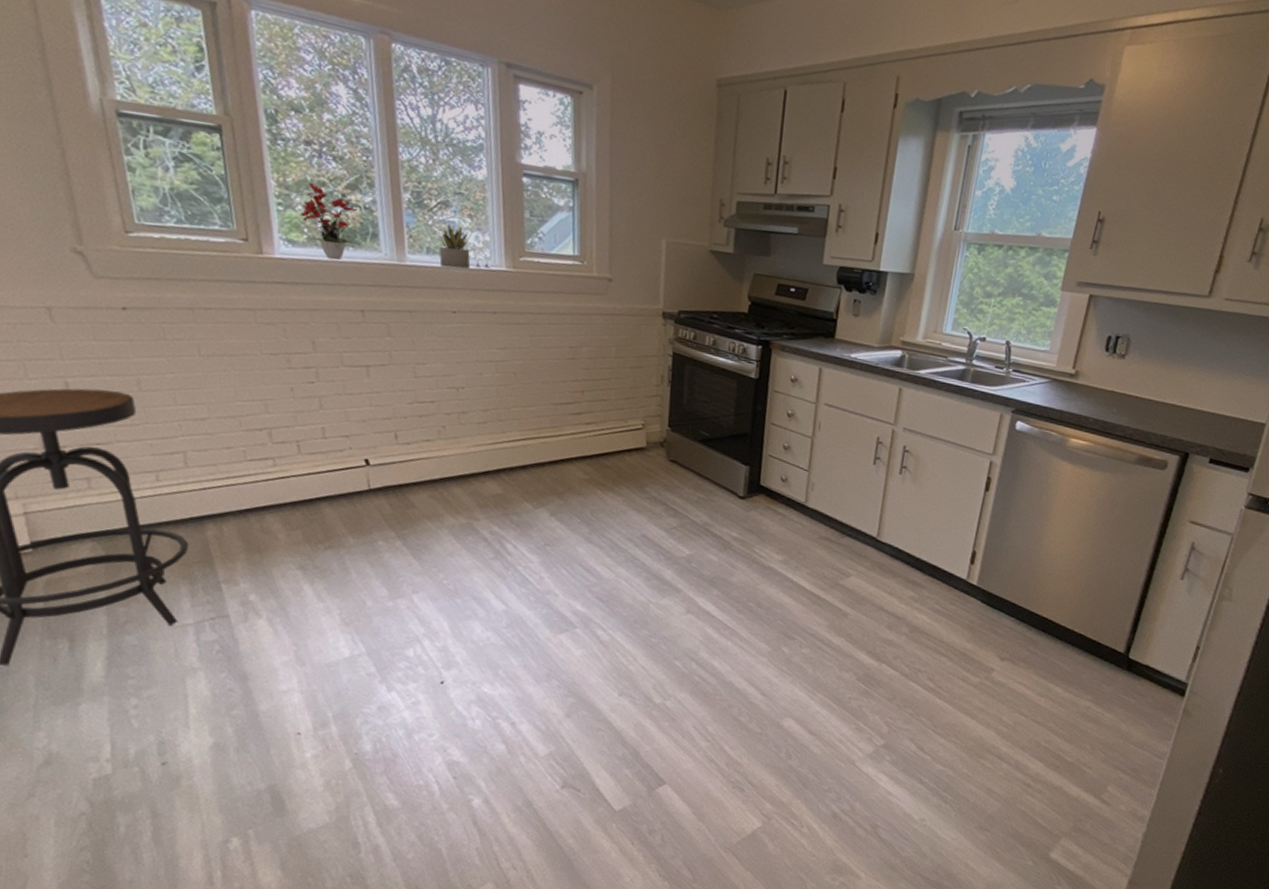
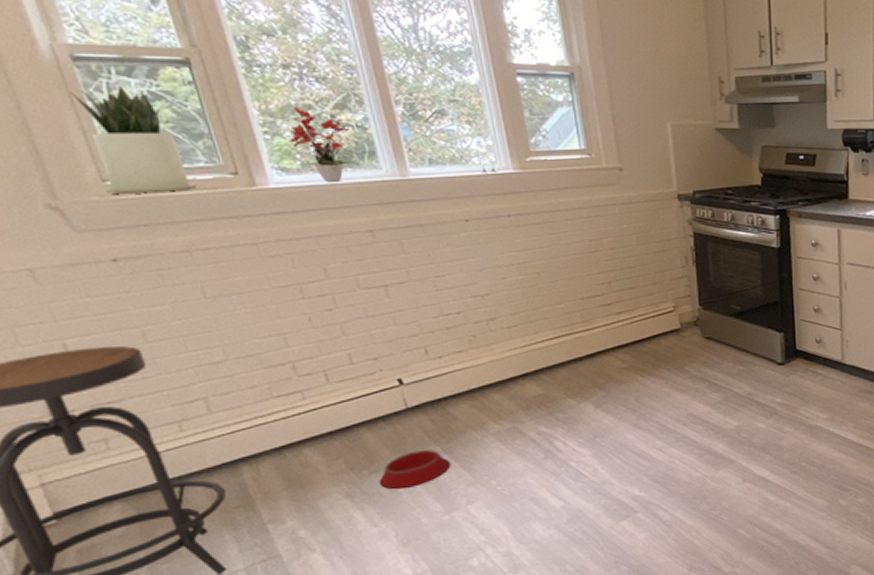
planter: none [110,144,210,252] -> present [70,86,198,195]
pet bowl: none [332,532,402,568] -> present [380,450,451,489]
succulent plant: present [438,225,471,270] -> none [439,132,477,176]

